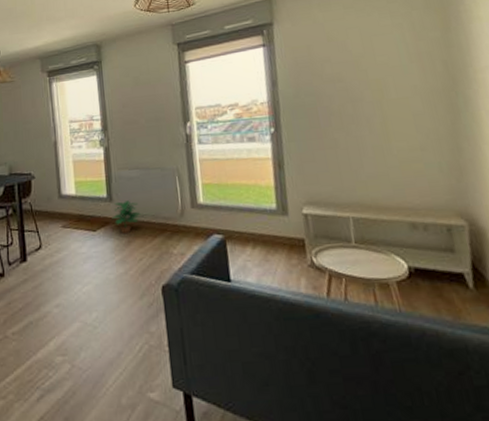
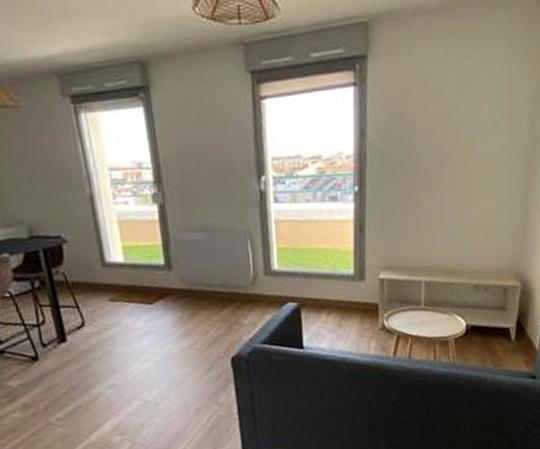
potted plant: present [112,200,141,235] -> none [171,268,207,306]

